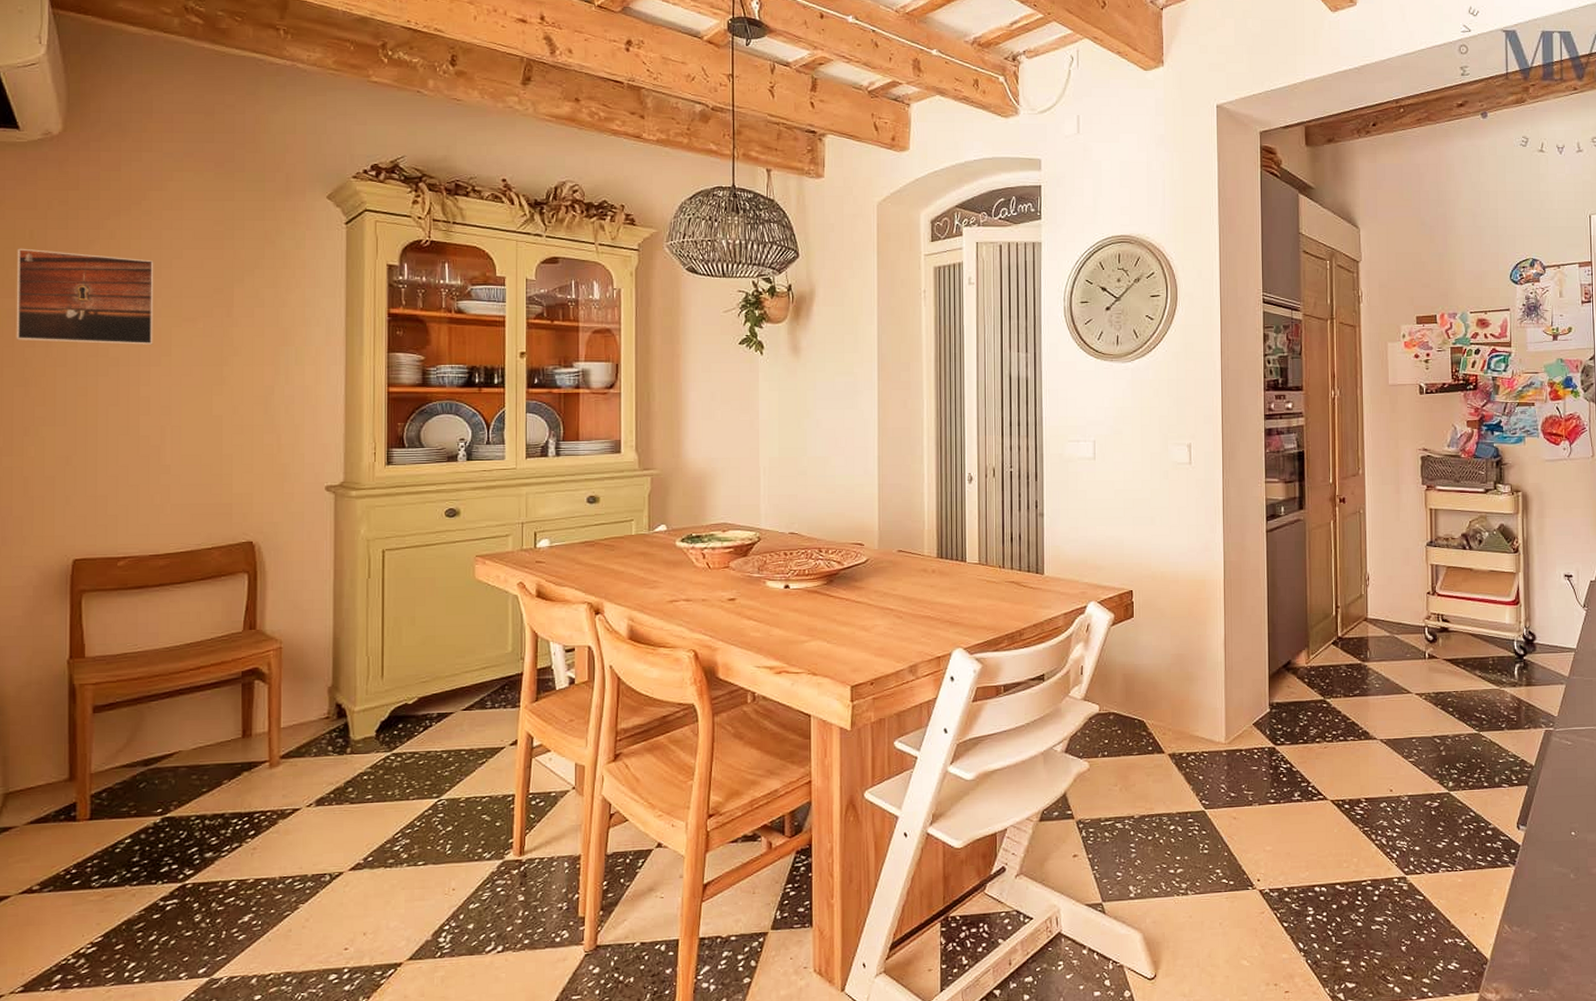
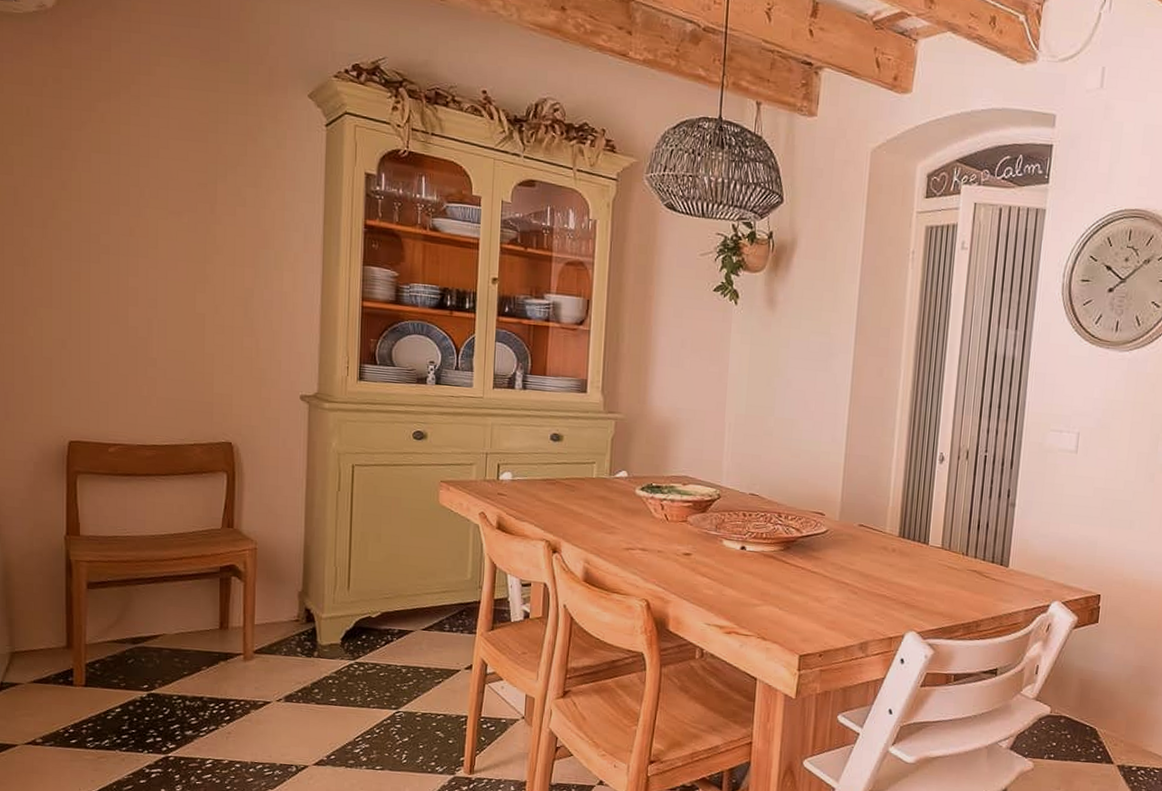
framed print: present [16,248,154,345] -> none [15,124,142,235]

